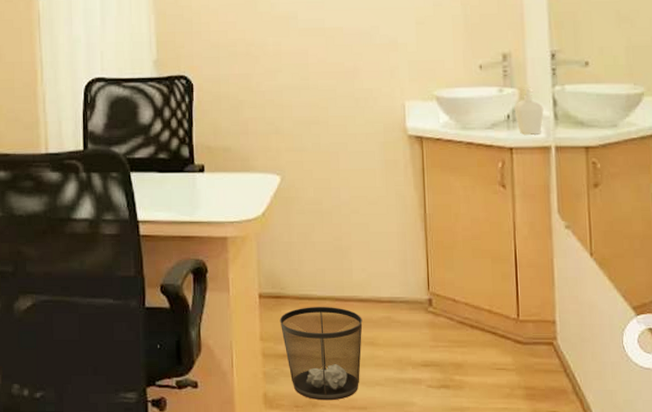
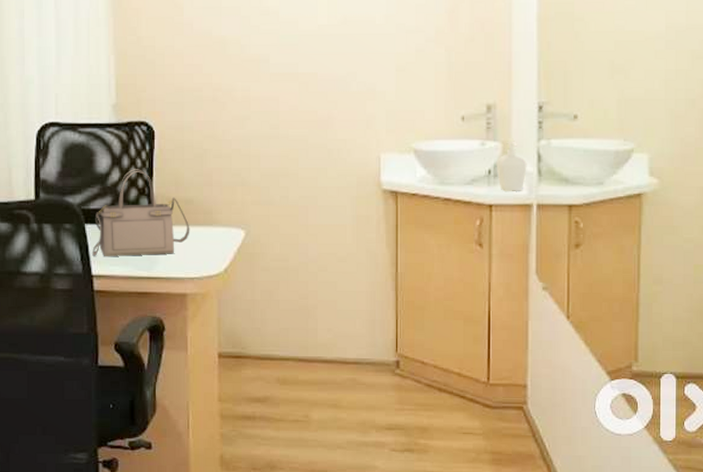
handbag: none [137,120,229,203] -> present [92,169,190,256]
waste bin: present [279,307,363,401] -> none [239,367,326,464]

